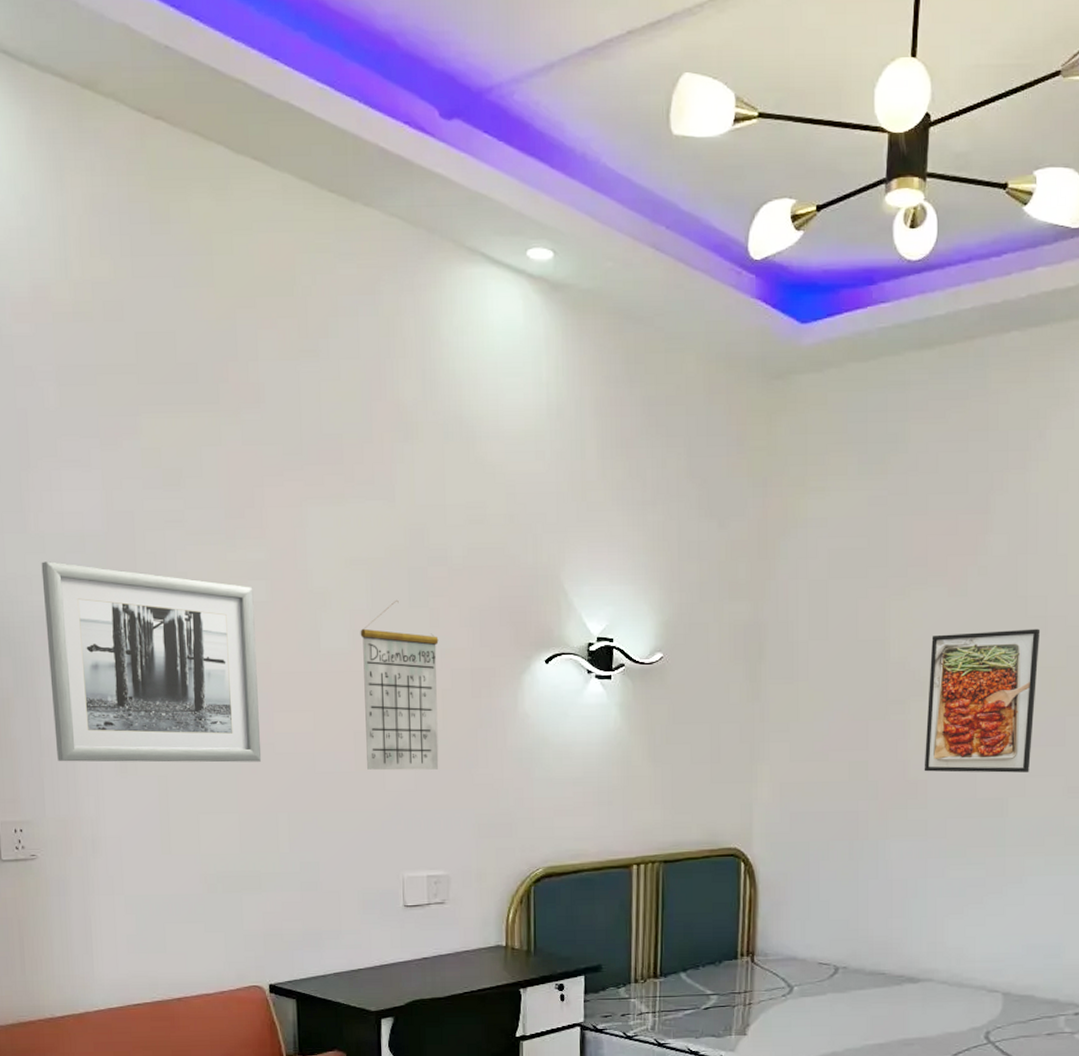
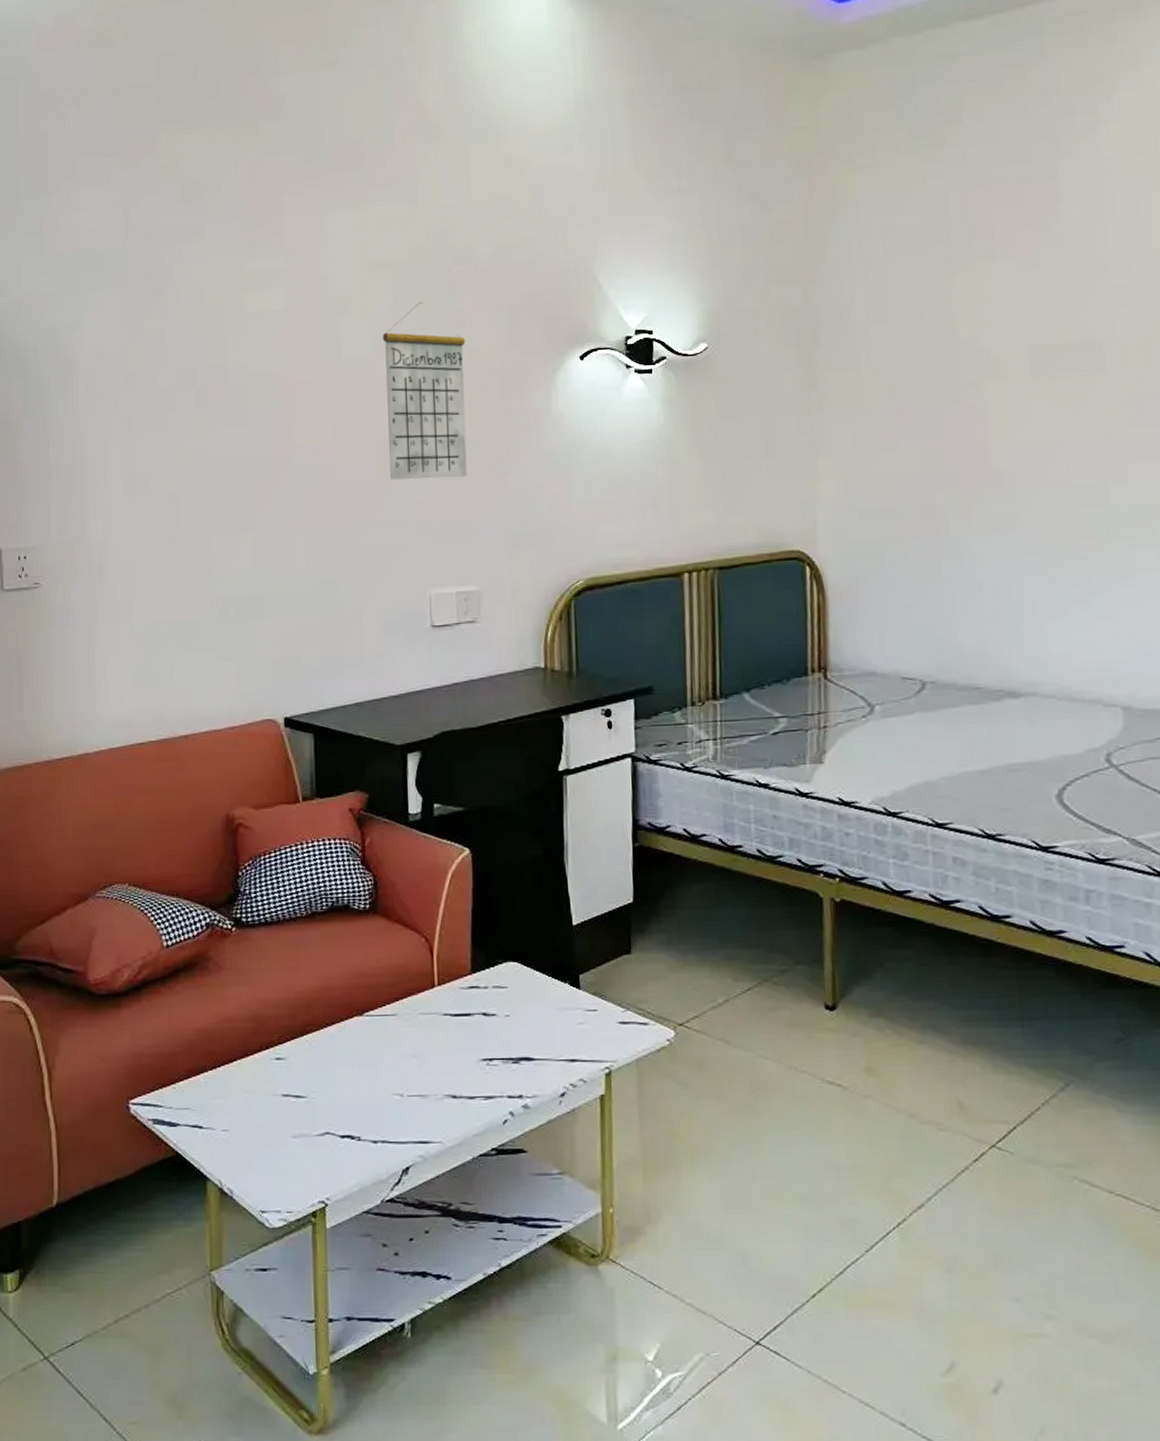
wall art: present [41,561,262,763] -> none [56,280,279,484]
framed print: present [924,628,1041,773] -> none [1004,298,1130,459]

